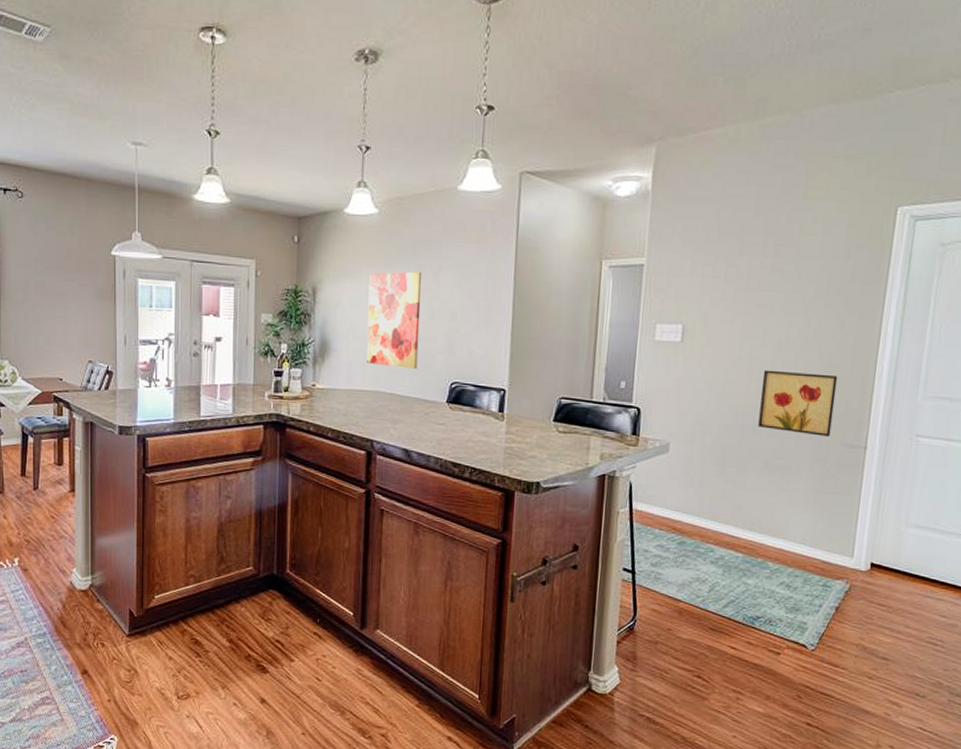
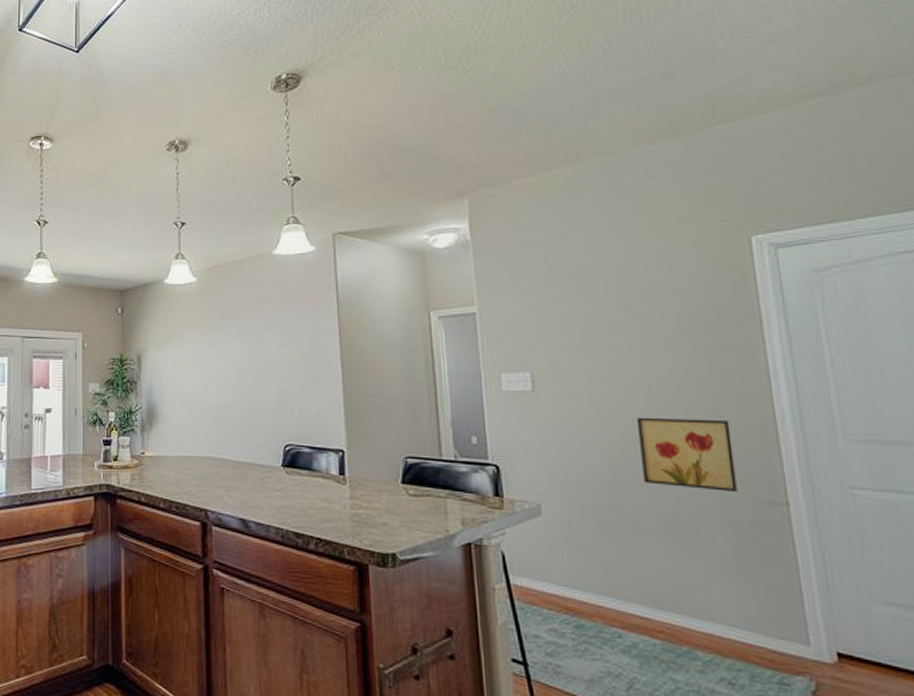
wall art: present [367,271,421,369] -> none [192,334,248,432]

